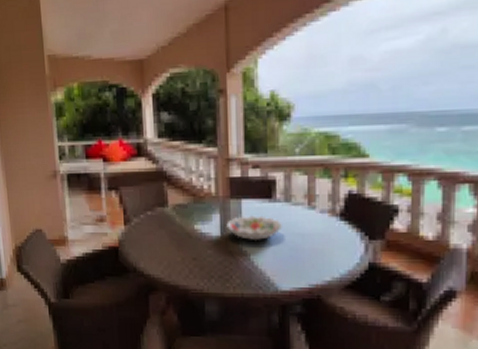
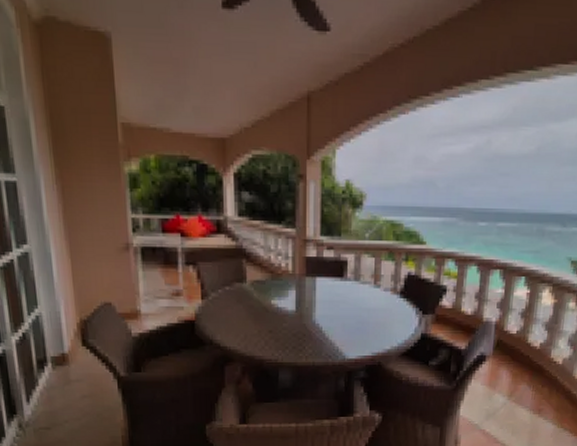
decorative bowl: present [226,215,282,240] -> none [301,292,351,314]

